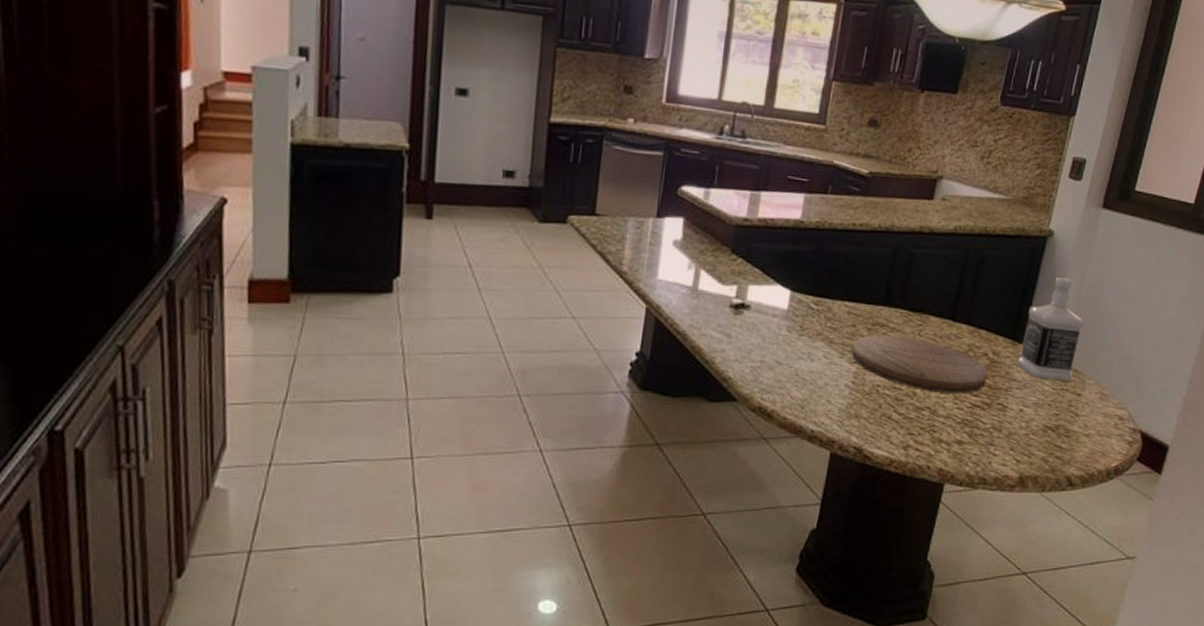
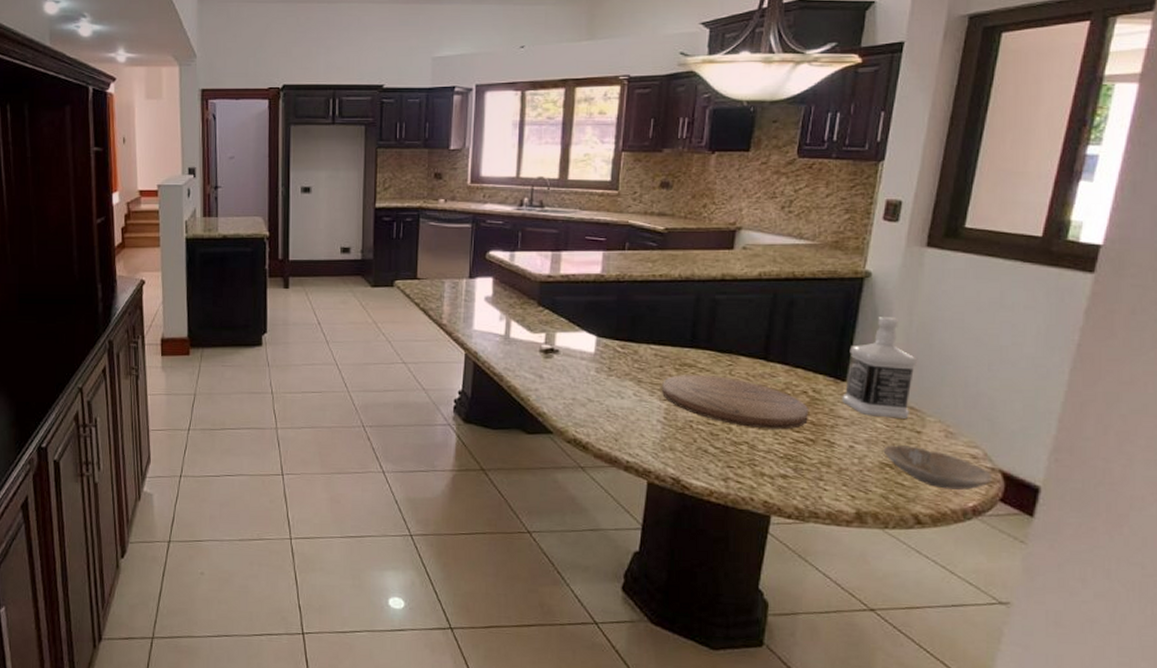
bowl: none [1048,408,1133,451] -> present [883,445,992,490]

